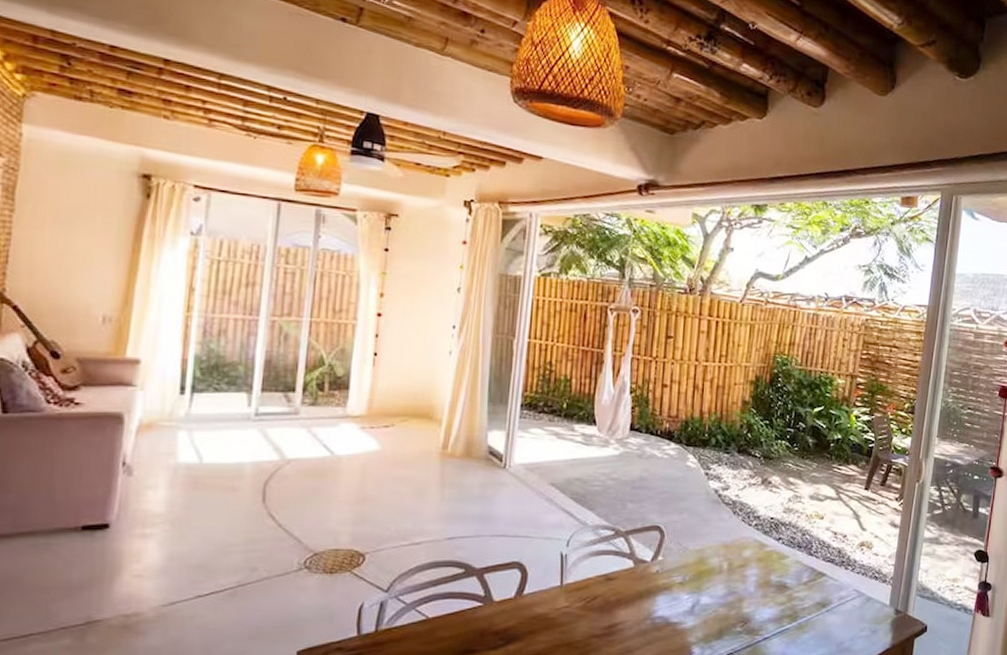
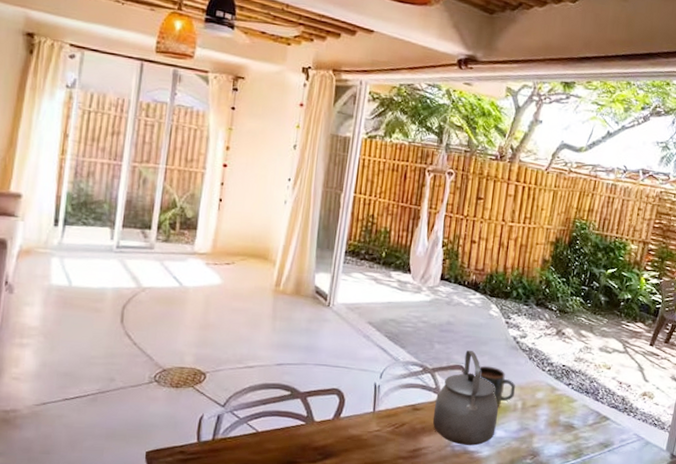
tea kettle: none [628,508,703,616] -> present [432,351,499,446]
mug: none [678,524,721,570] -> present [479,365,516,407]

